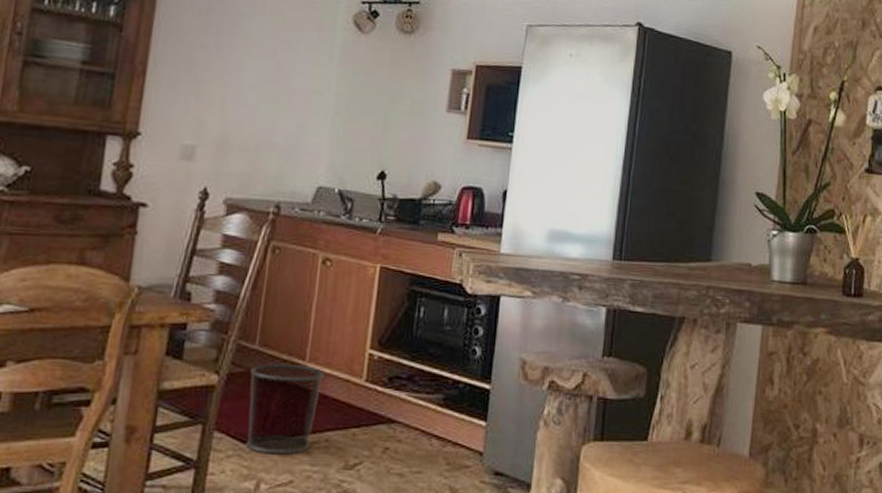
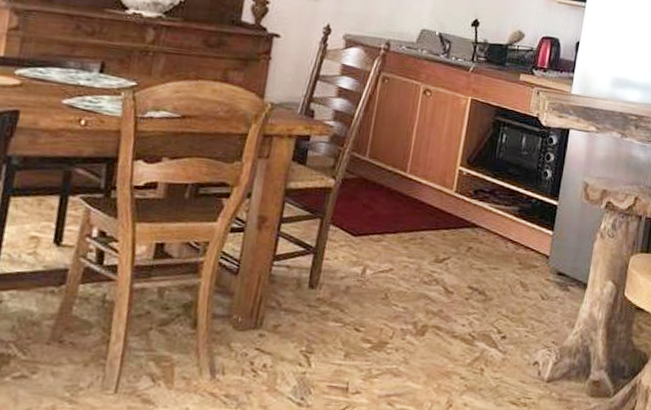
waste bin: present [246,363,325,455] -> none [355,173,422,248]

